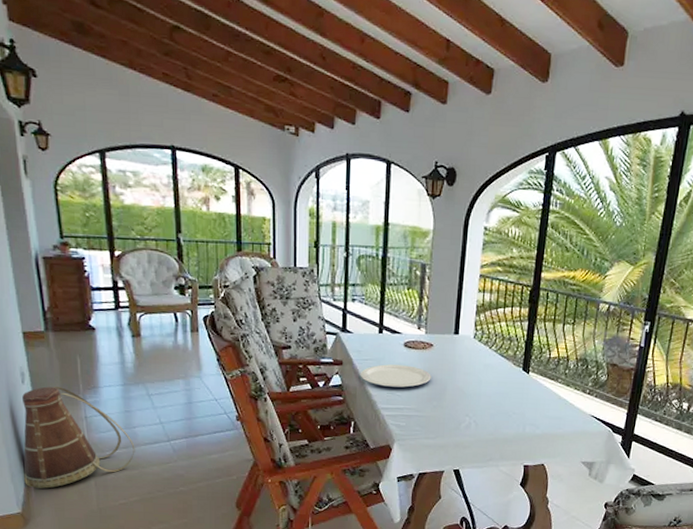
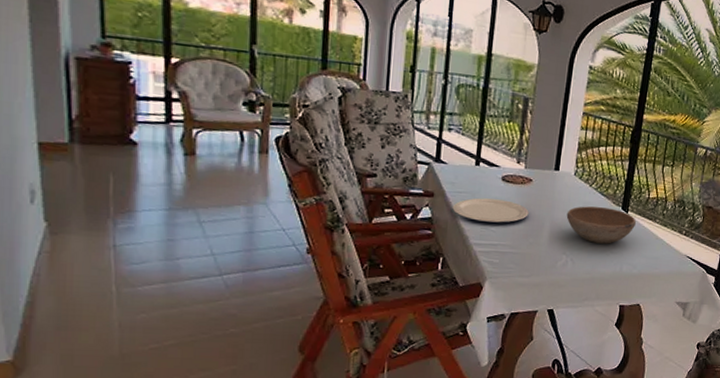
basket: present [22,386,135,489] -> none [21,208,177,331]
bowl: none [467,368,538,406] -> present [566,206,637,245]

